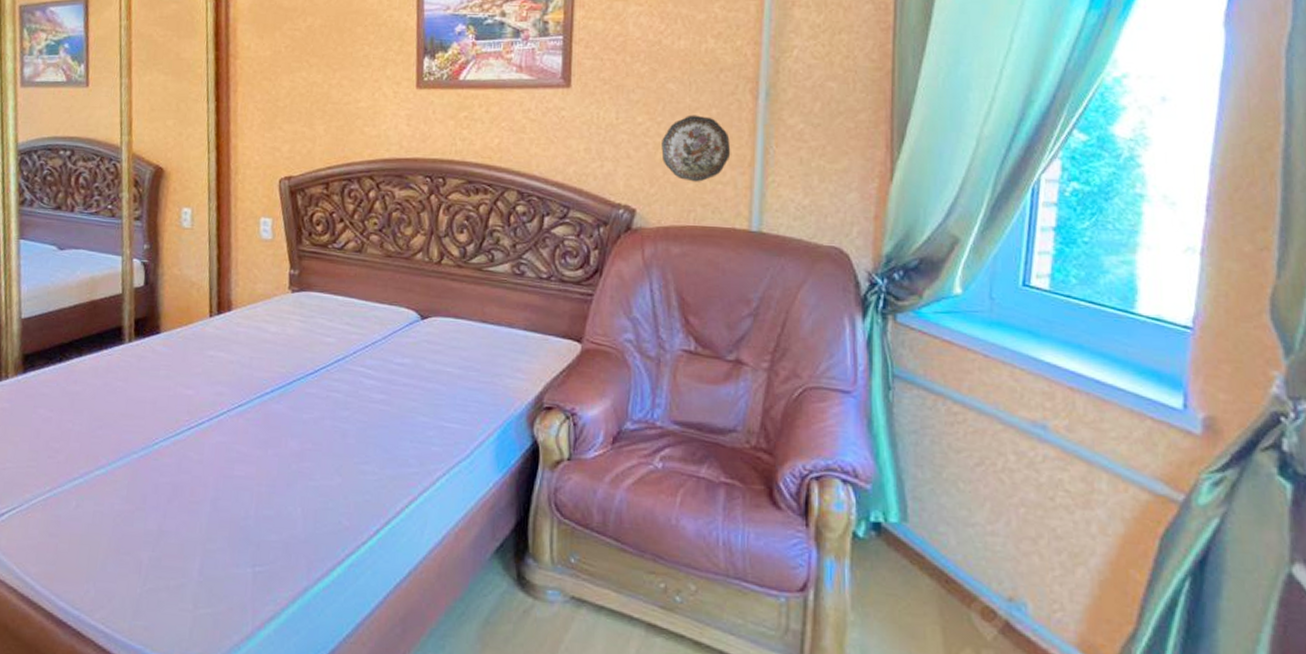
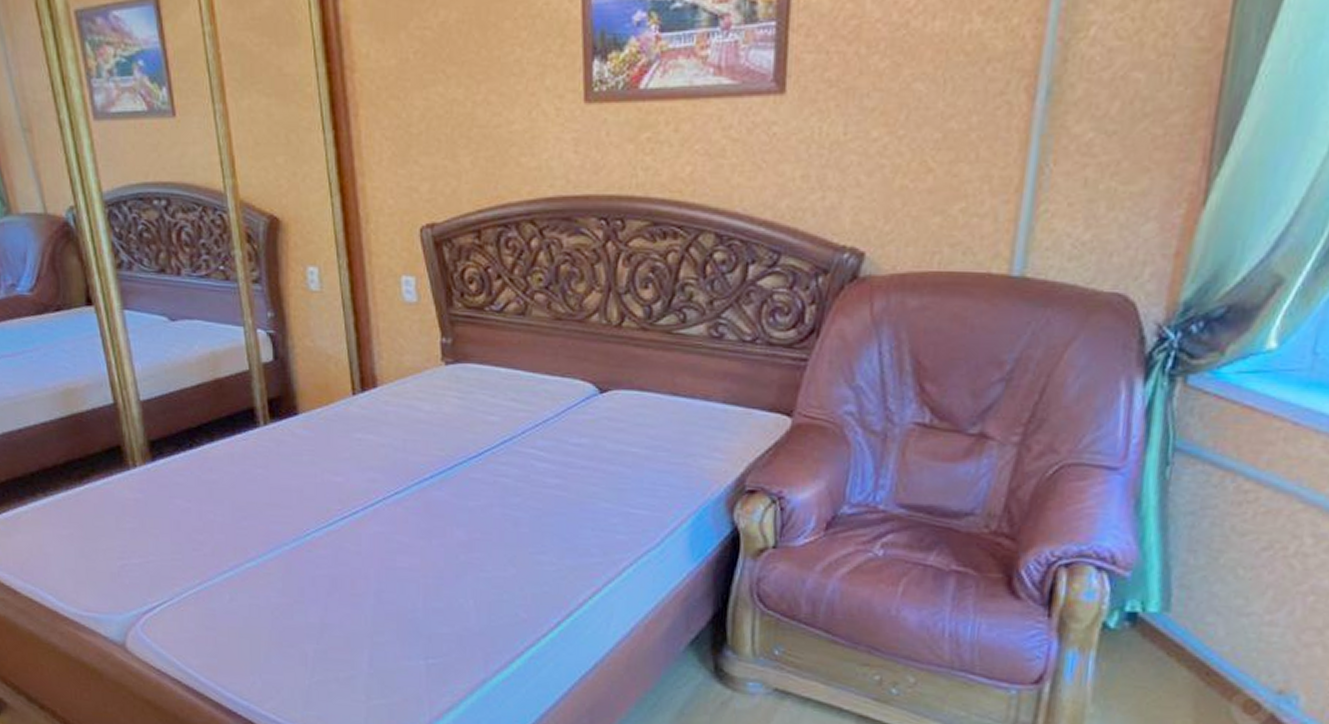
decorative plate: present [661,115,731,182] -> none [901,125,994,215]

